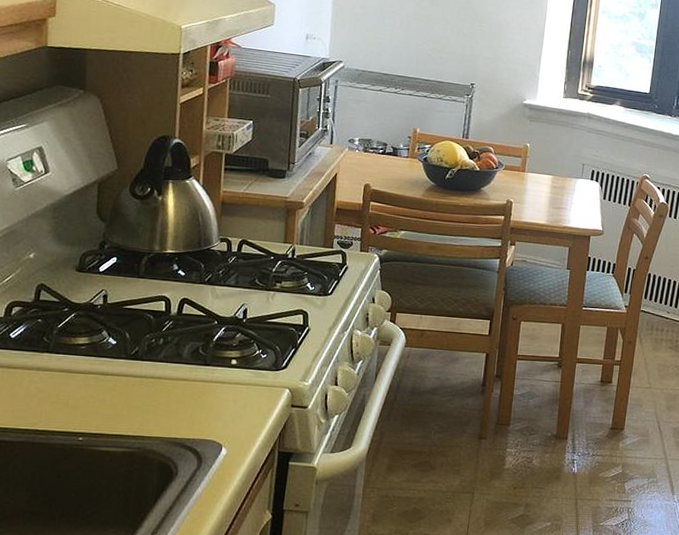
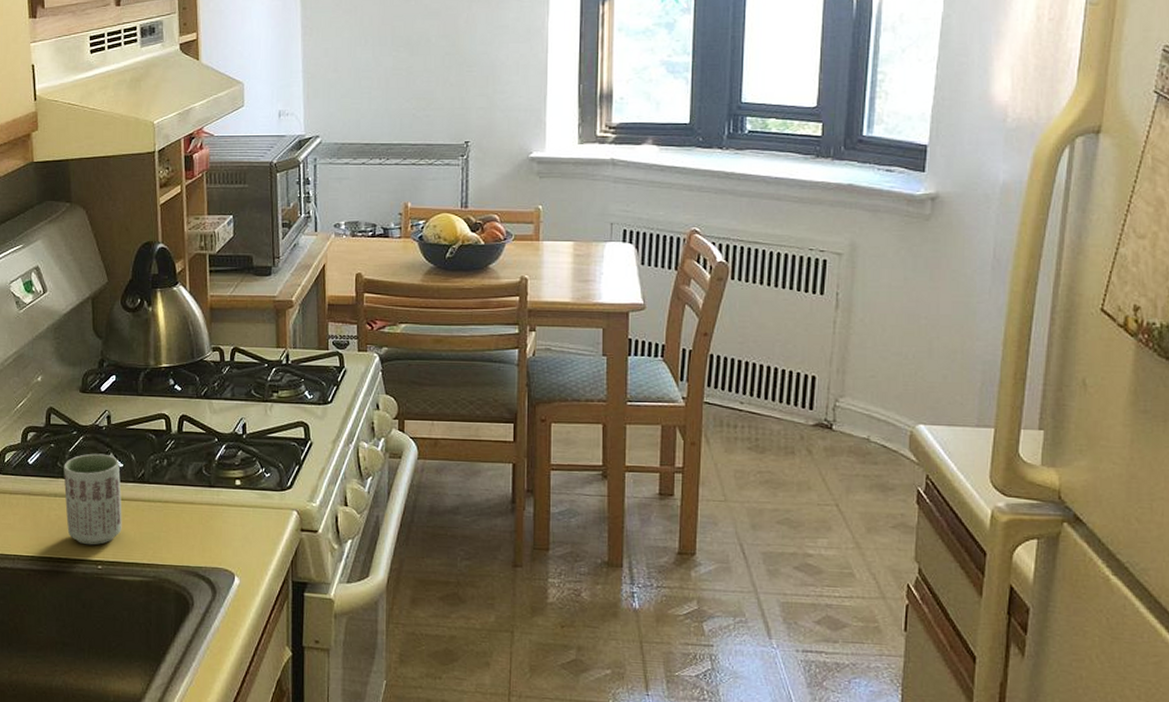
cup: none [48,330,113,418] -> present [63,453,122,545]

